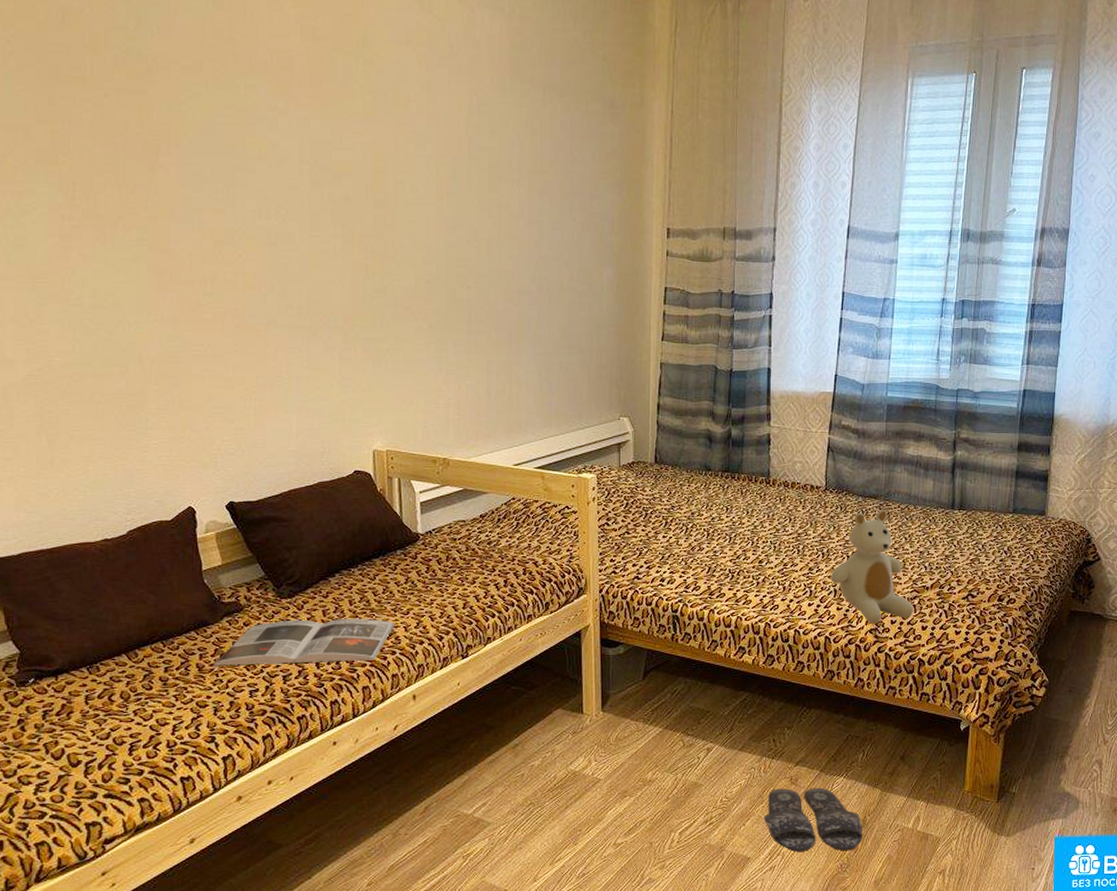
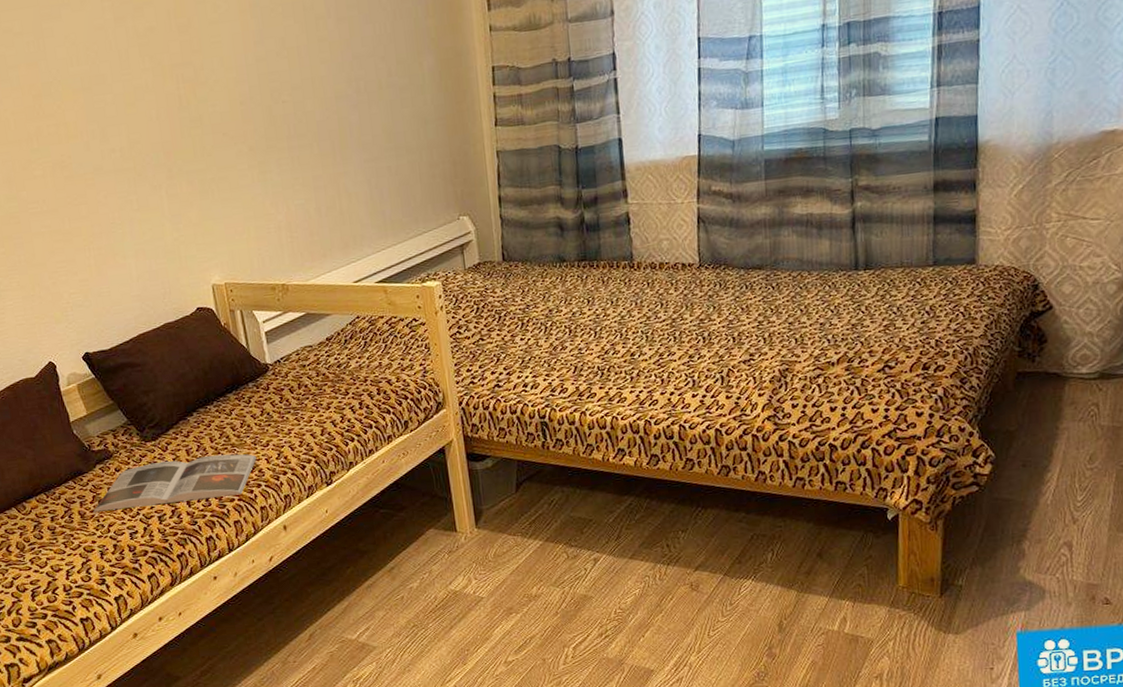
slippers: present [764,787,862,852] -> none [665,592,780,662]
stuffed bear: present [831,510,914,624] -> none [715,281,819,410]

